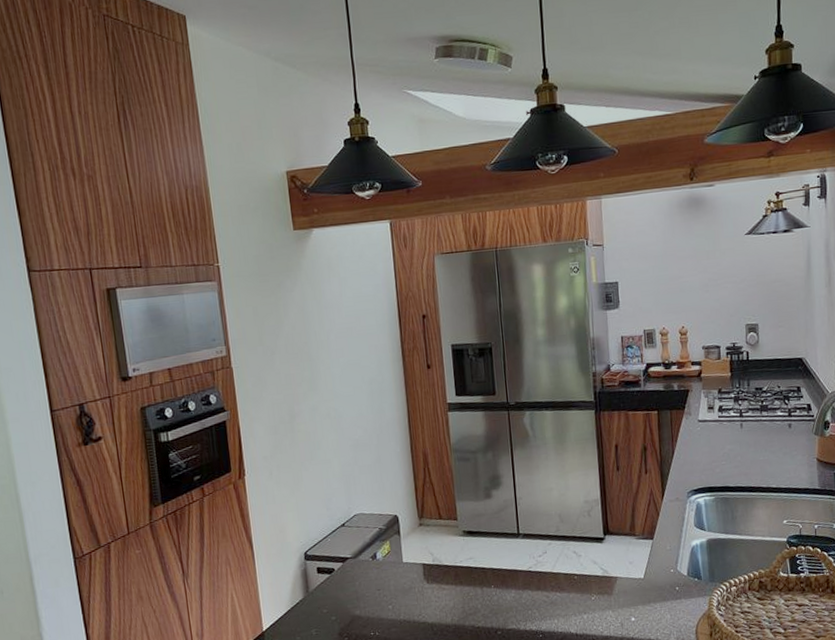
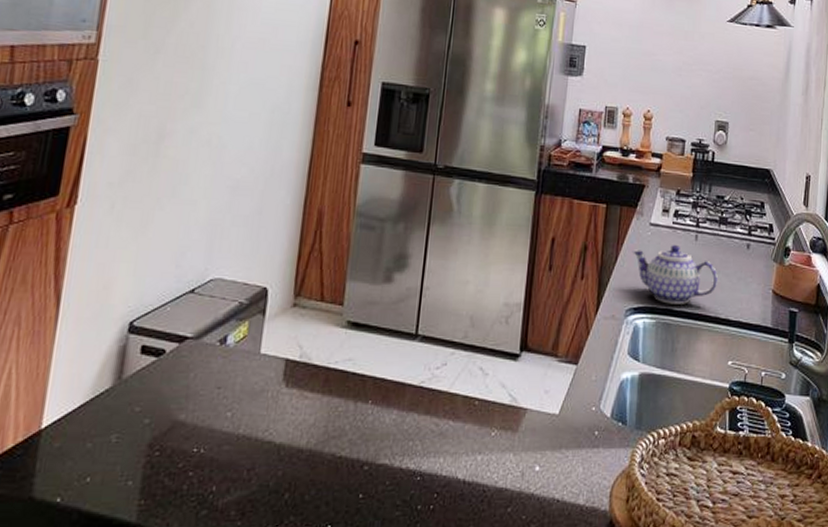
teapot: none [686,434,766,483] -> present [632,244,718,304]

